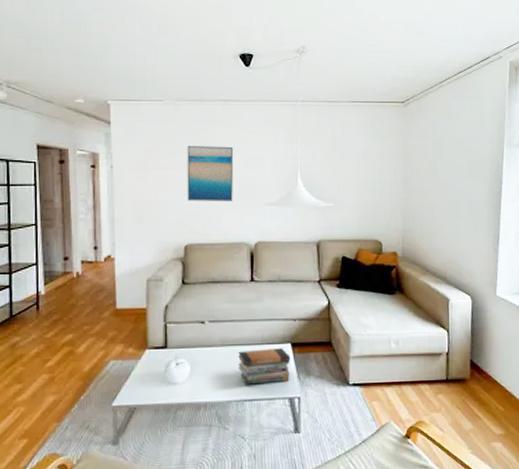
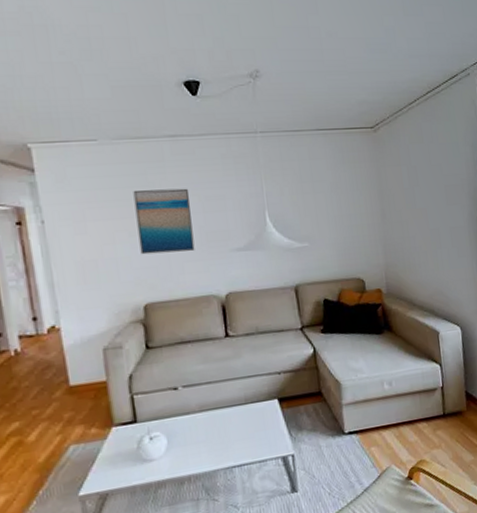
book stack: present [238,348,291,385] -> none [220,405,281,450]

